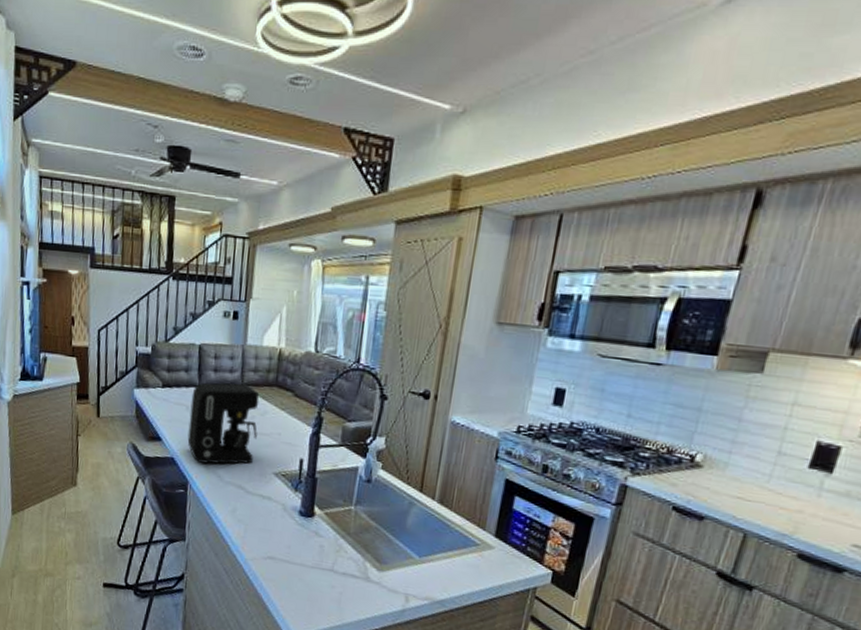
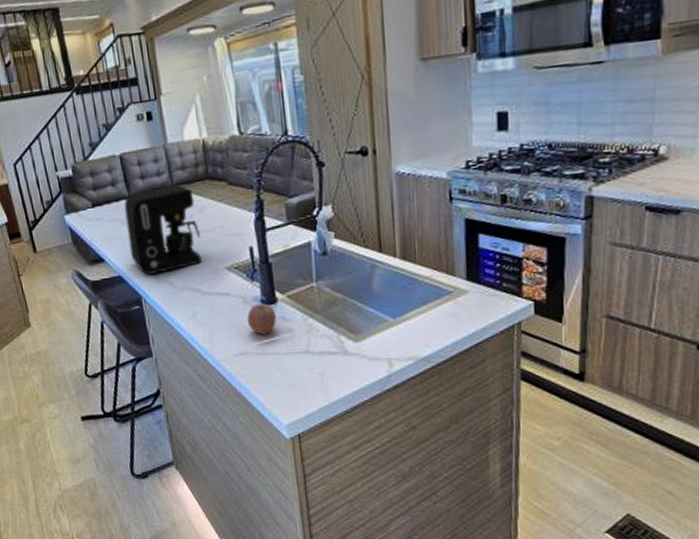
fruit: none [282,513,311,545] -> present [246,303,276,335]

